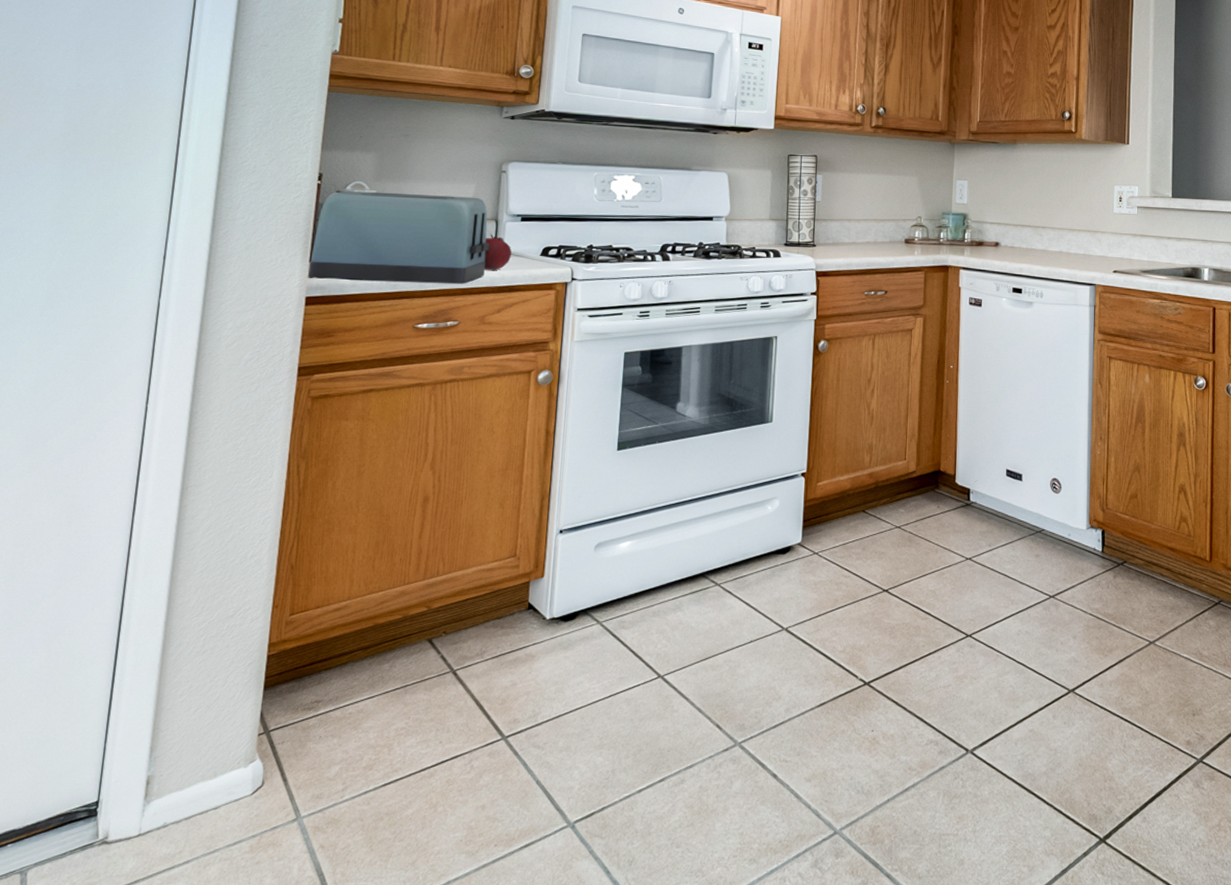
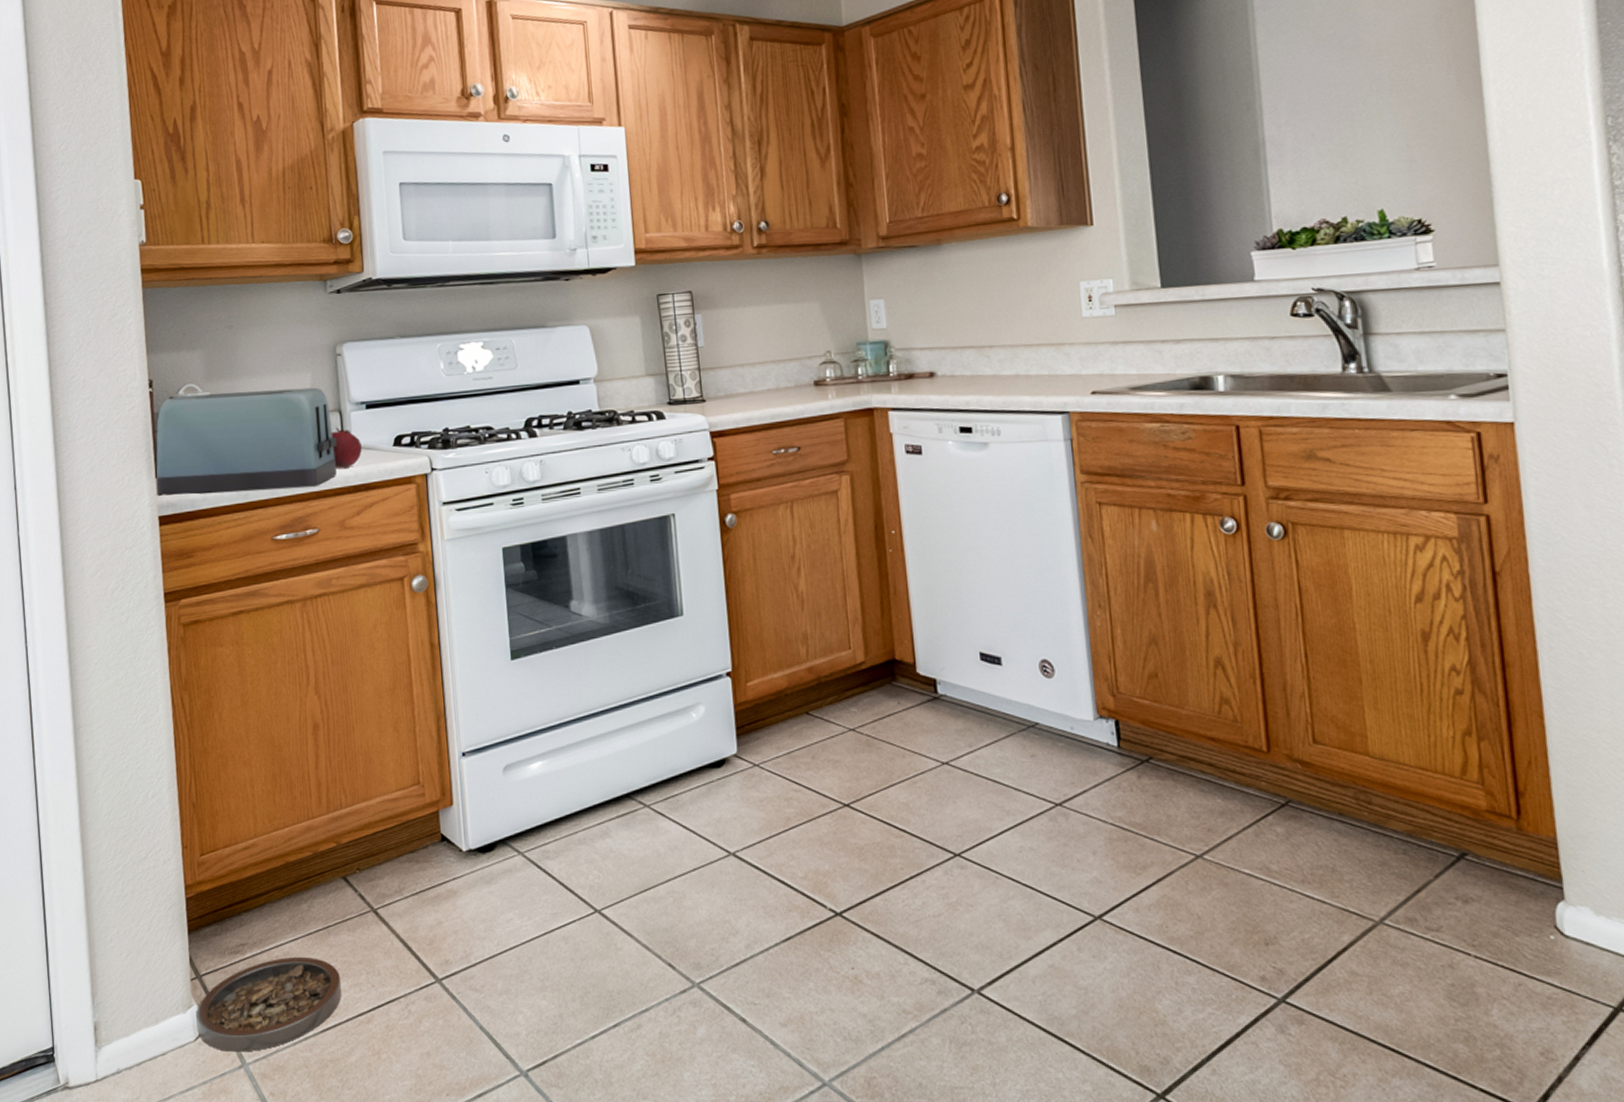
pet bowl: none [256,713,411,806] -> present [196,956,342,1052]

